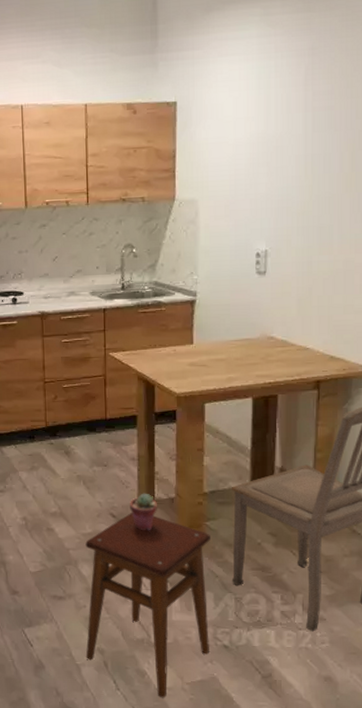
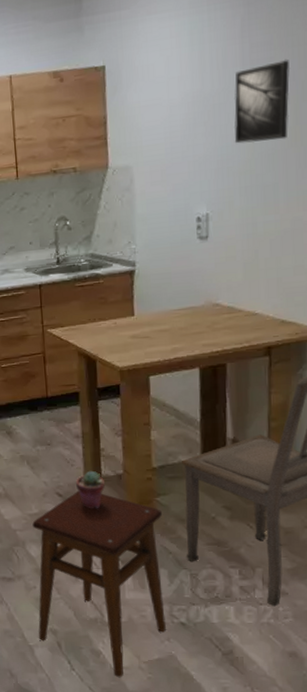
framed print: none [294,108,348,186] -> present [234,59,290,144]

